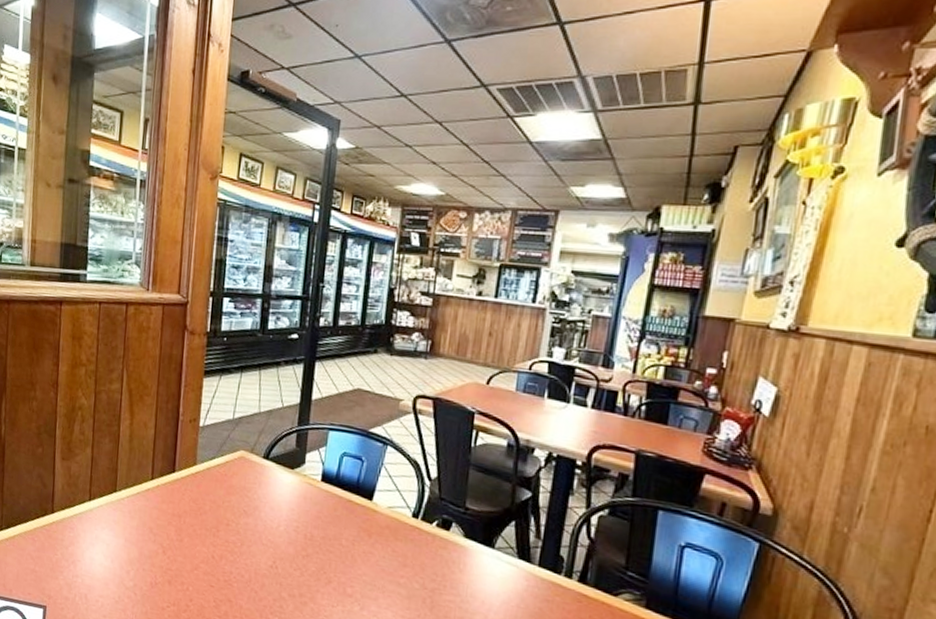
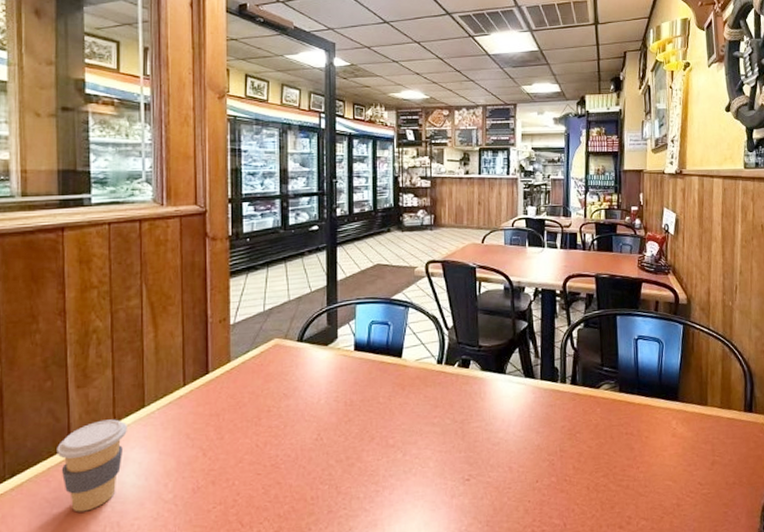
coffee cup: none [42,495,100,577] -> present [57,419,127,512]

